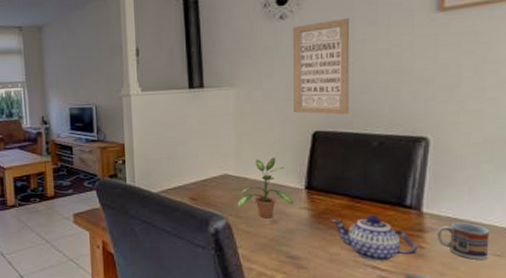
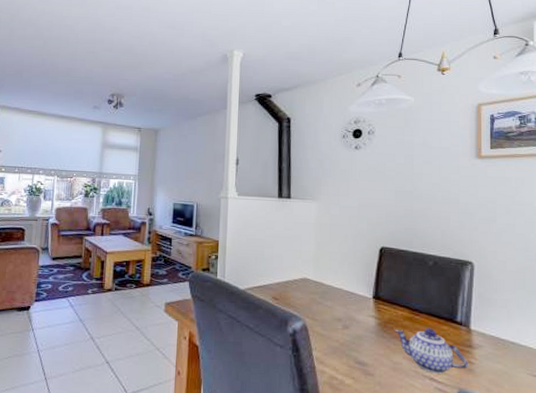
potted plant: present [237,157,294,219] -> none [314,266,363,323]
wall art: present [292,17,350,115] -> none [364,154,410,235]
cup: present [437,223,490,260] -> none [484,342,527,379]

